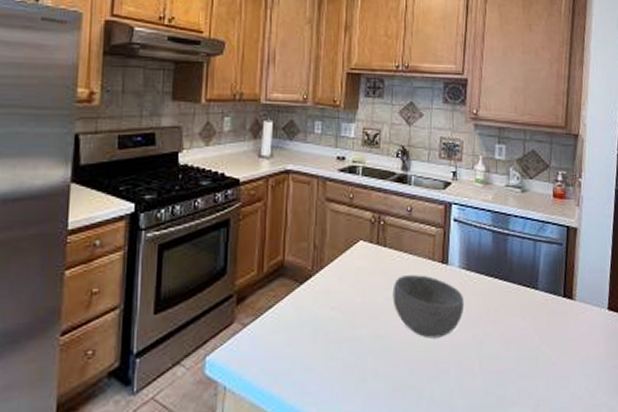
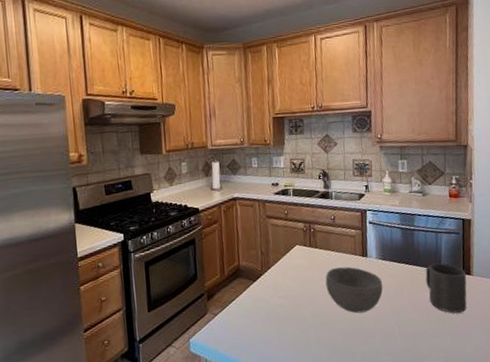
mug: none [518,281,568,348] -> present [425,263,467,313]

